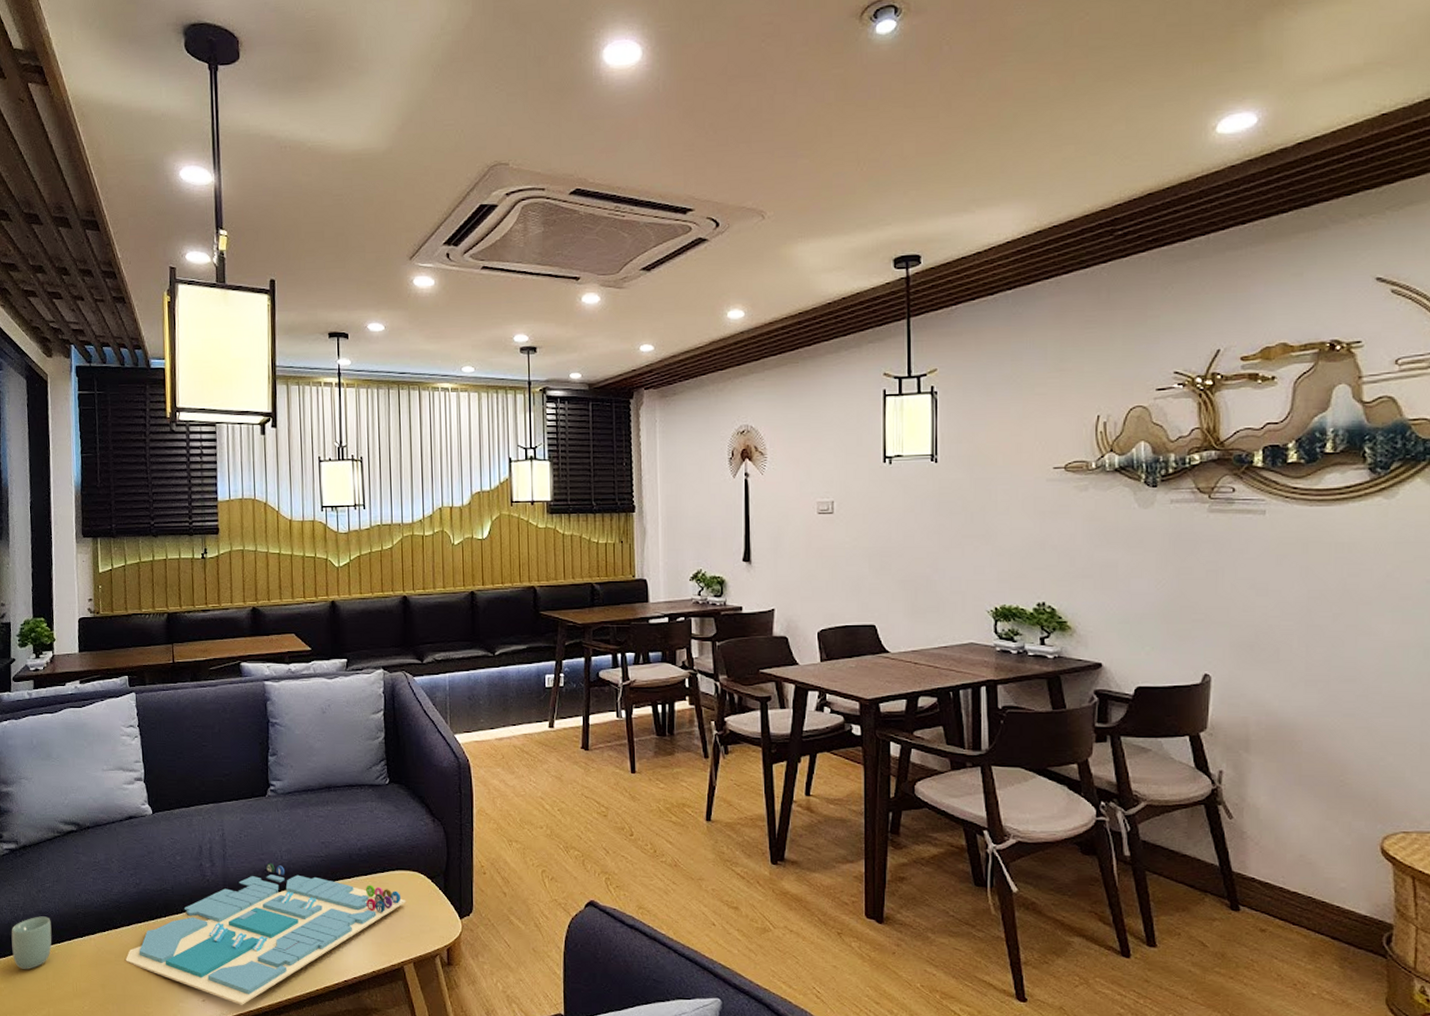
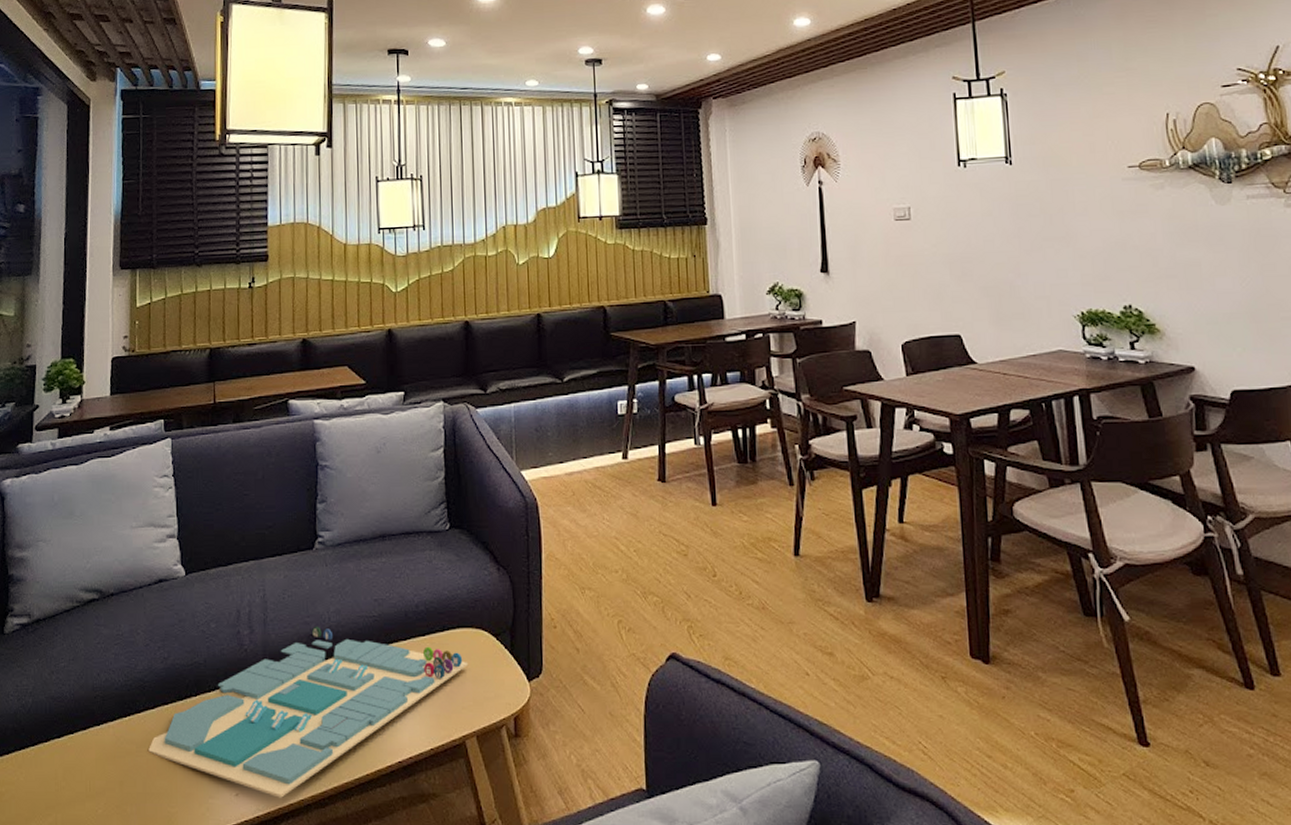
cup: present [11,916,52,970] -> none [17,702,64,768]

